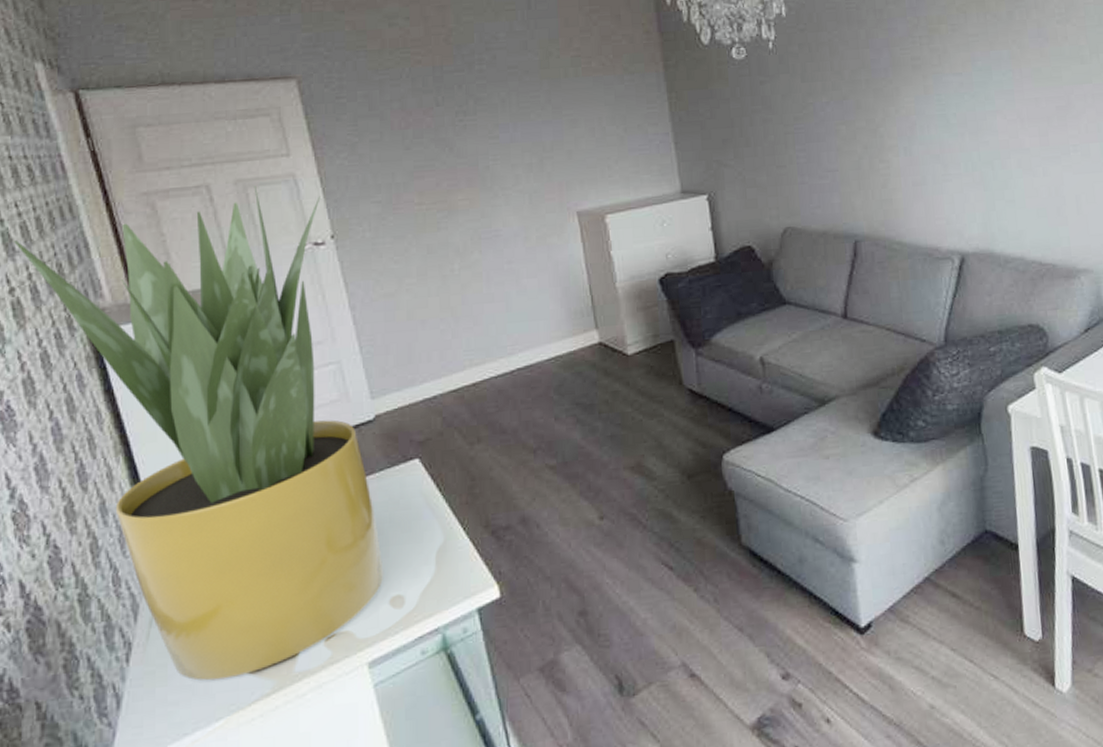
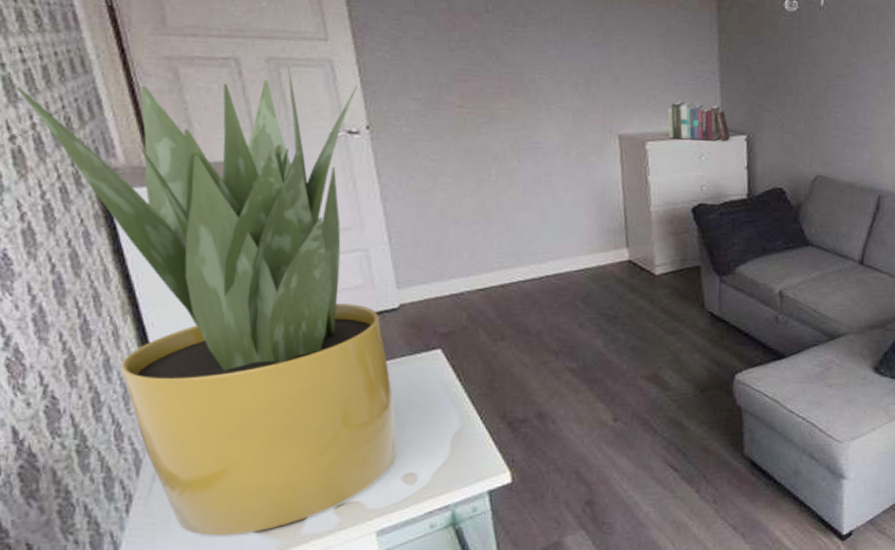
books: none [624,167,690,209] -> present [668,101,730,142]

